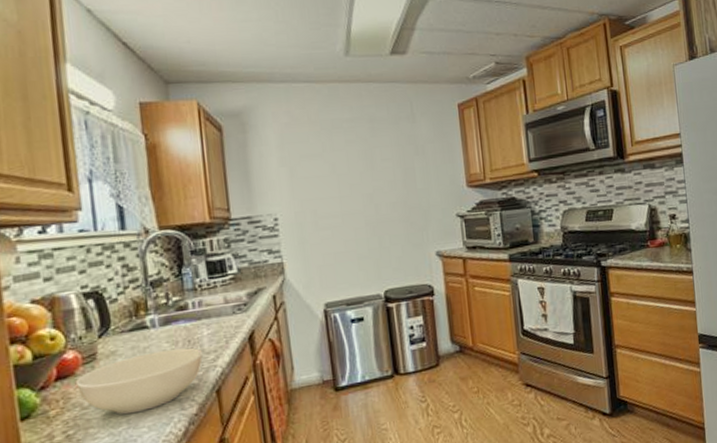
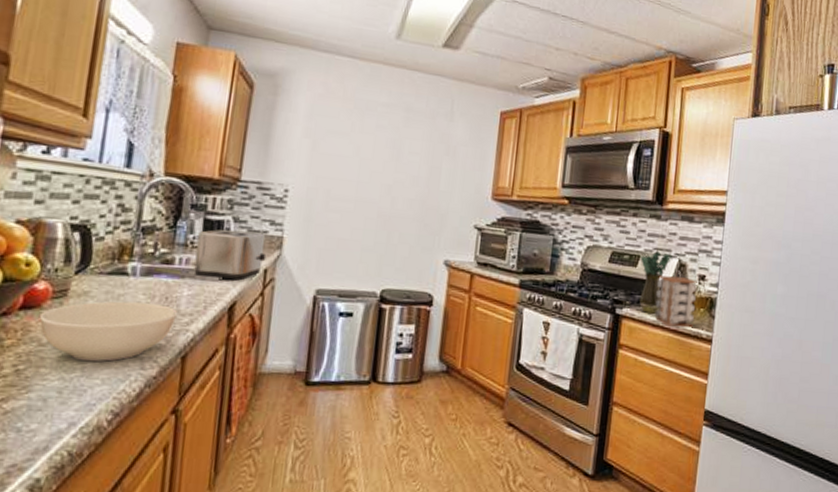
toaster: none [204,263,272,316] -> present [194,229,267,281]
vase: none [613,199,643,260] -> present [639,249,673,314]
spice rack: none [633,215,674,268] -> present [654,270,697,328]

